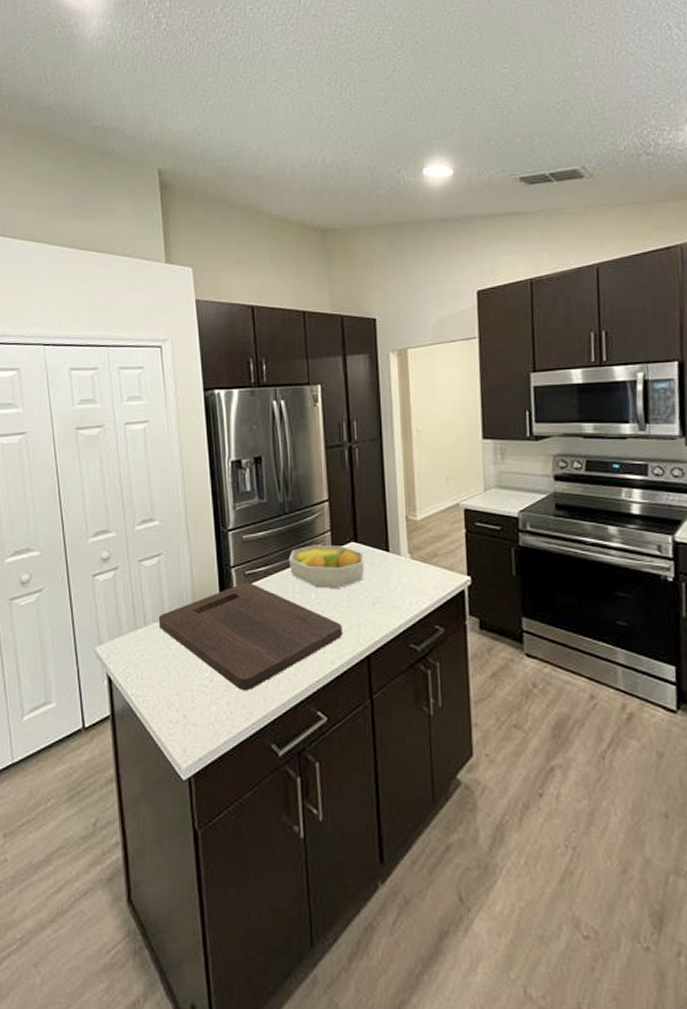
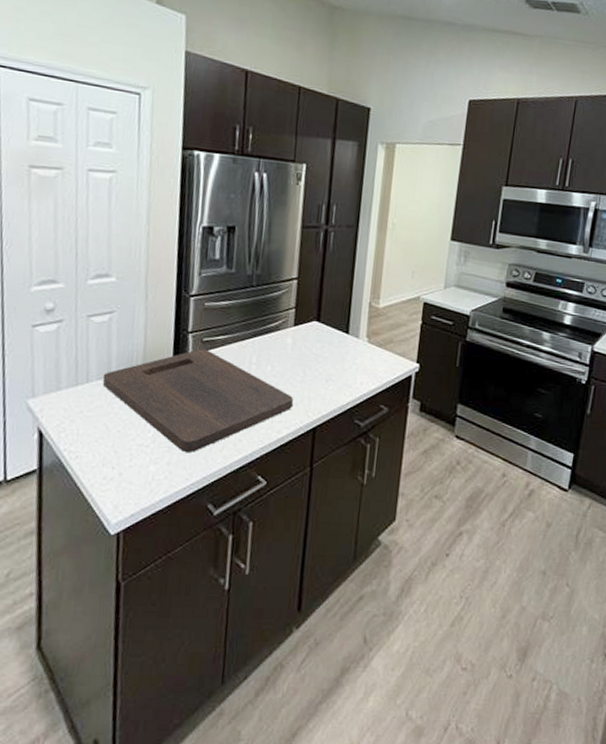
fruit bowl: present [288,544,364,588] -> none [249,319,324,363]

